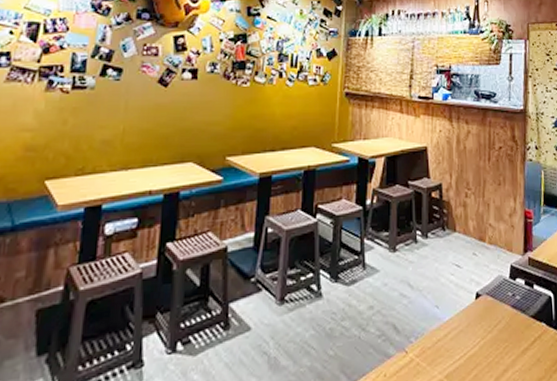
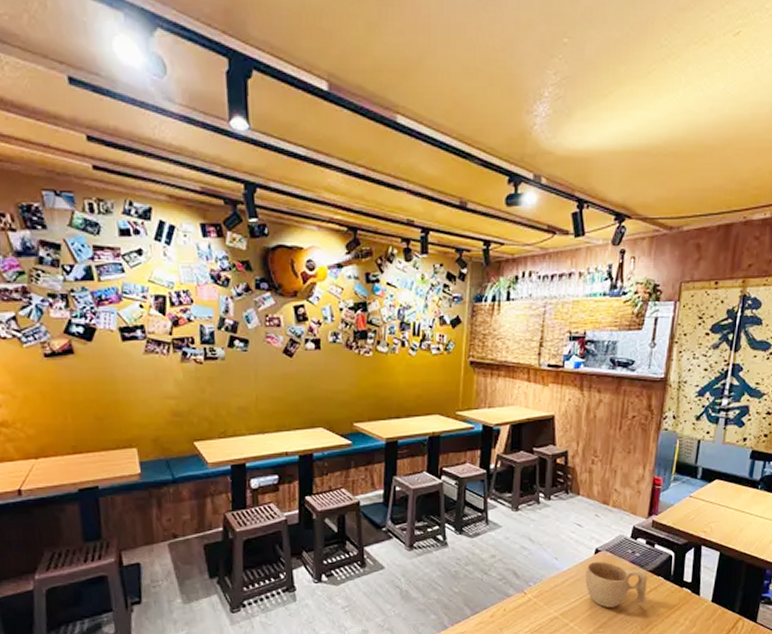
cup: none [468,307,532,365] -> present [585,561,648,608]

